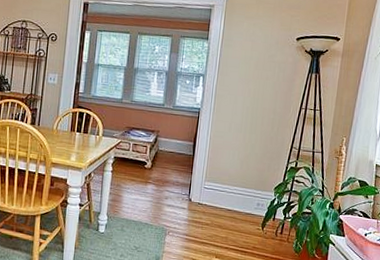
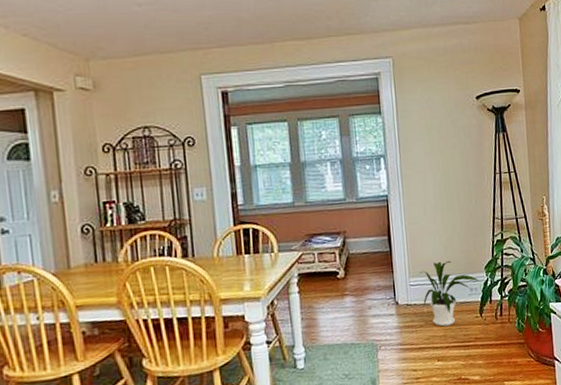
house plant: none [213,173,267,231] -> present [419,261,479,327]

